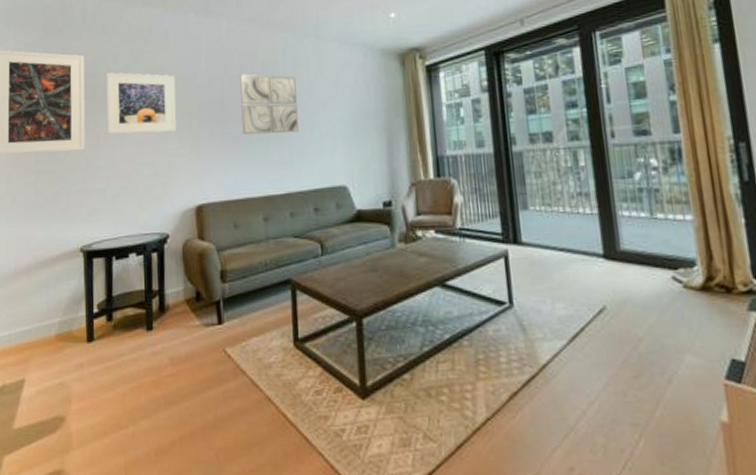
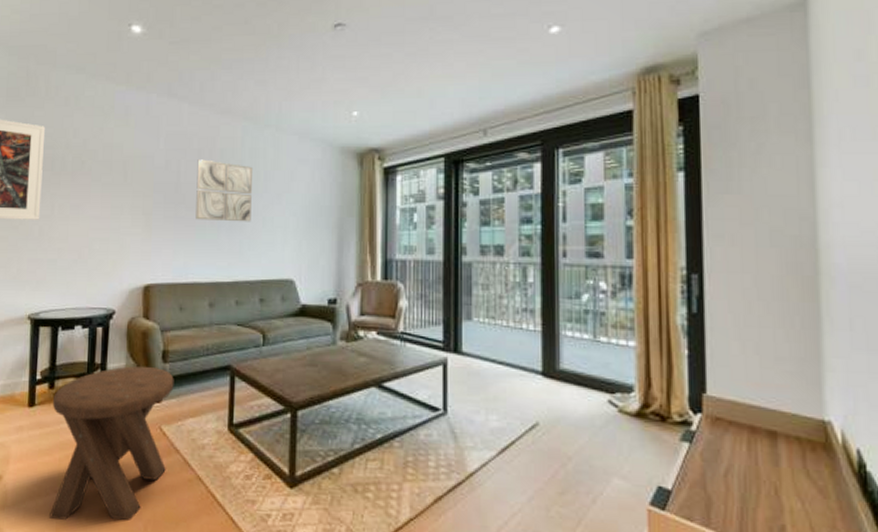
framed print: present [106,72,176,135] -> none [62,145,133,210]
music stool: none [111,289,235,457] -> present [48,366,174,520]

